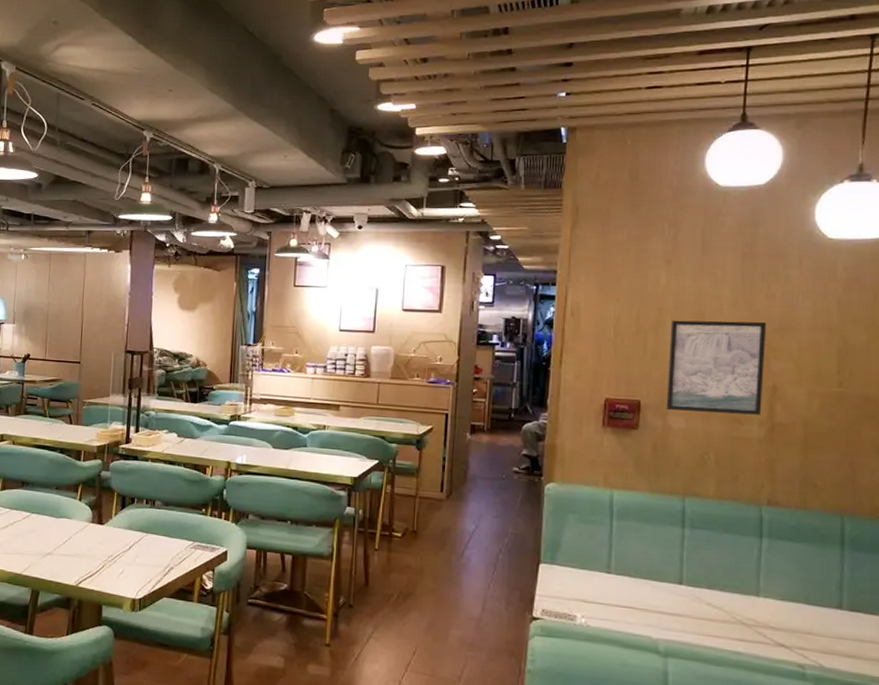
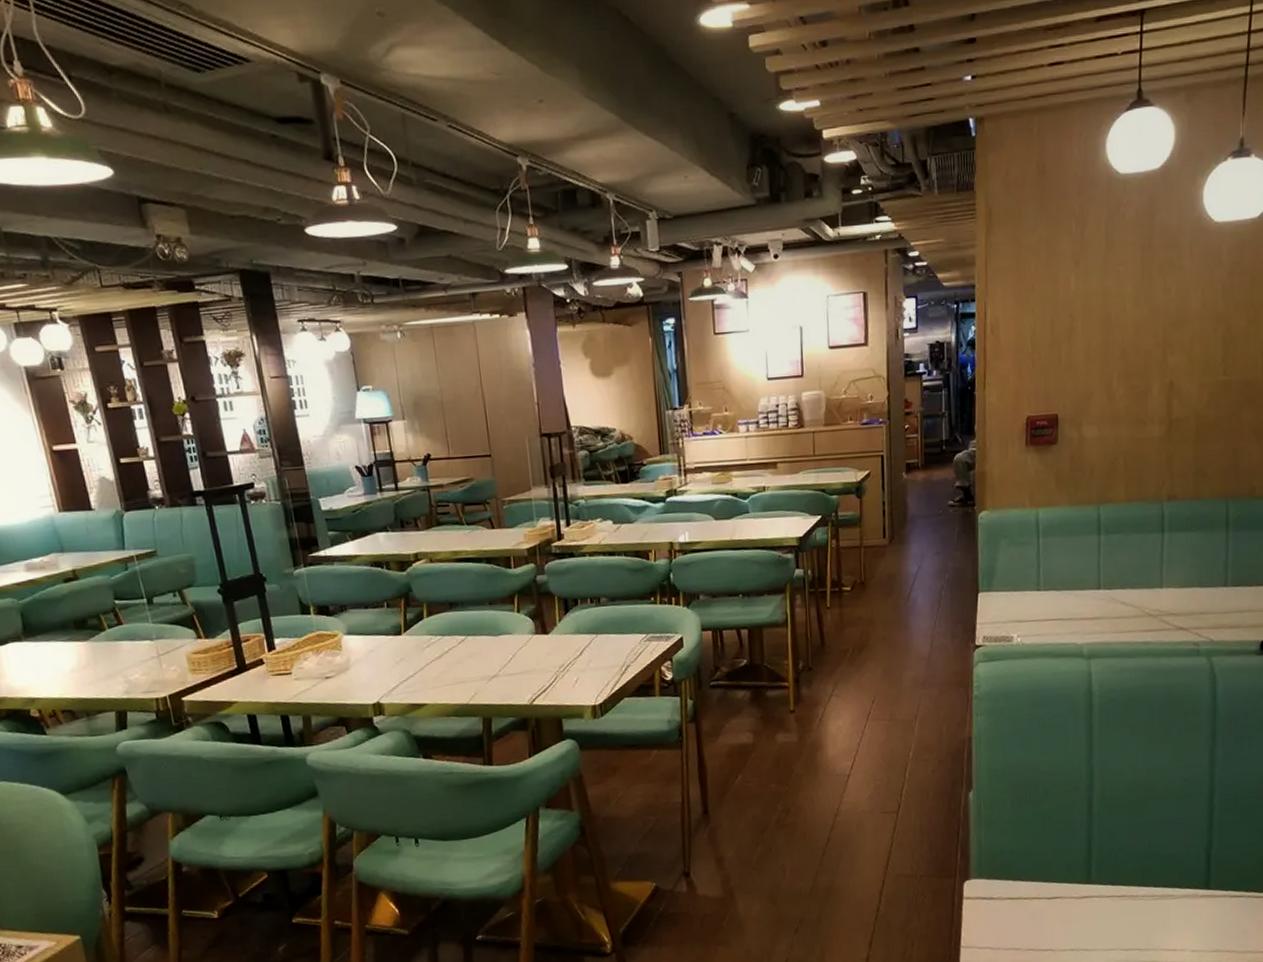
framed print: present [666,320,767,415] -> none [1080,317,1164,420]

